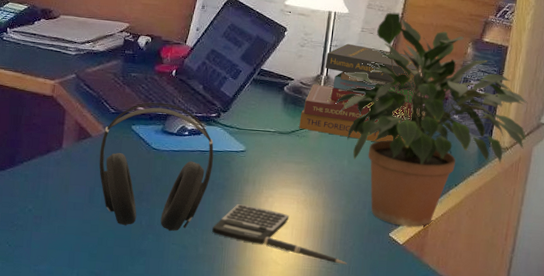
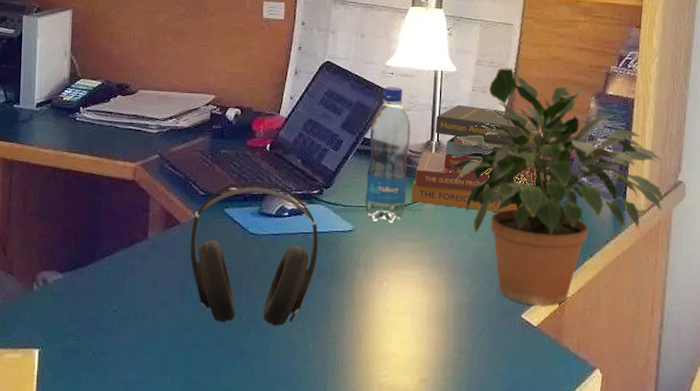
calculator: present [212,204,289,244] -> none [322,291,408,335]
bottle: none [257,24,304,146] -> present [365,87,411,223]
pen: present [264,236,348,265] -> none [382,326,478,353]

